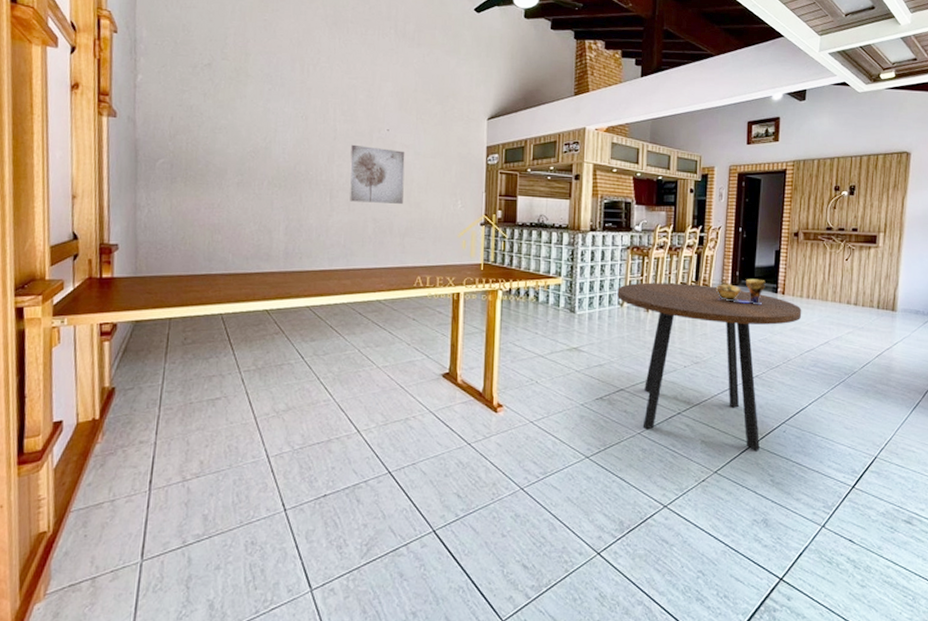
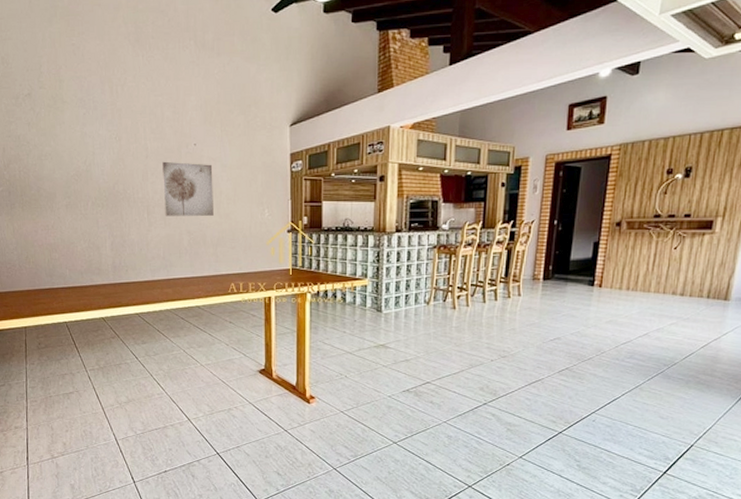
dining table: present [617,282,802,452] -> none [424,280,620,439]
decorative bowl: present [715,278,766,305] -> none [526,272,581,299]

